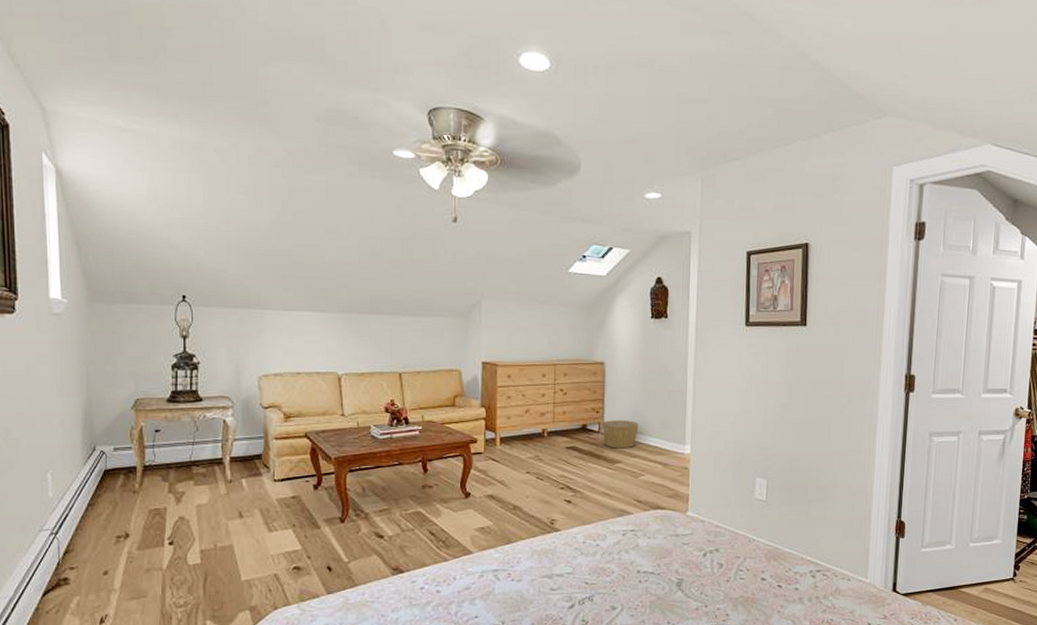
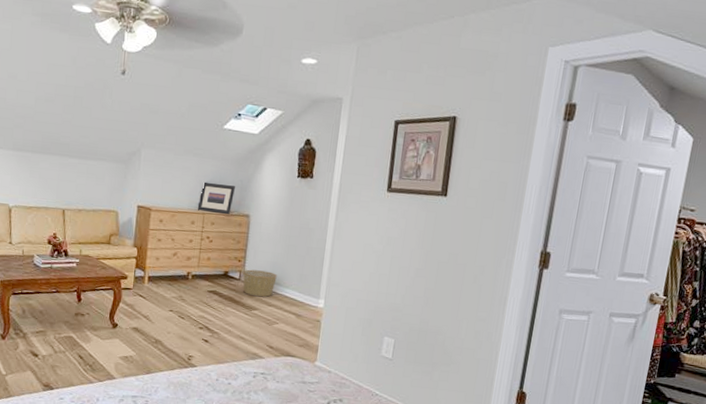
picture frame: none [547,332,586,364] -> present [197,183,235,215]

